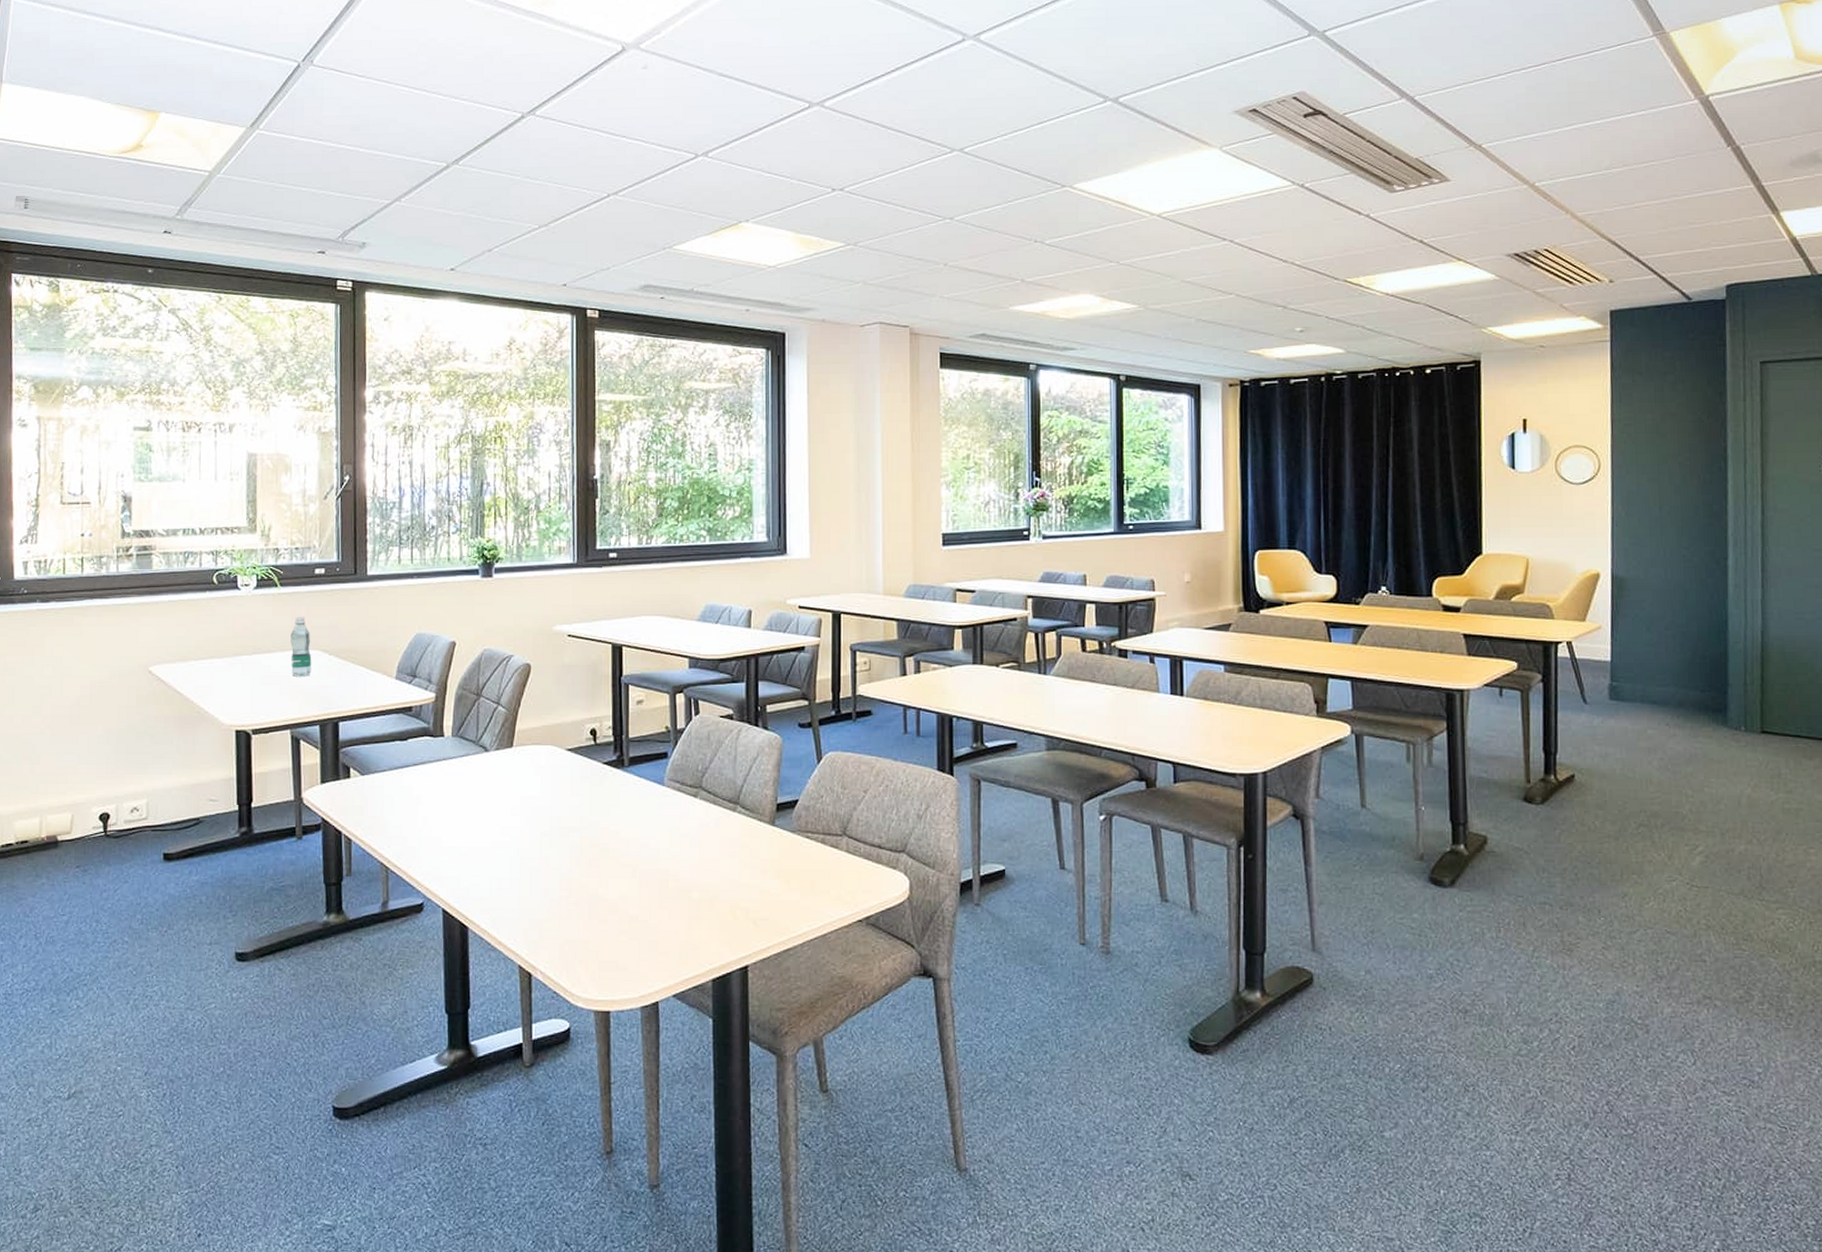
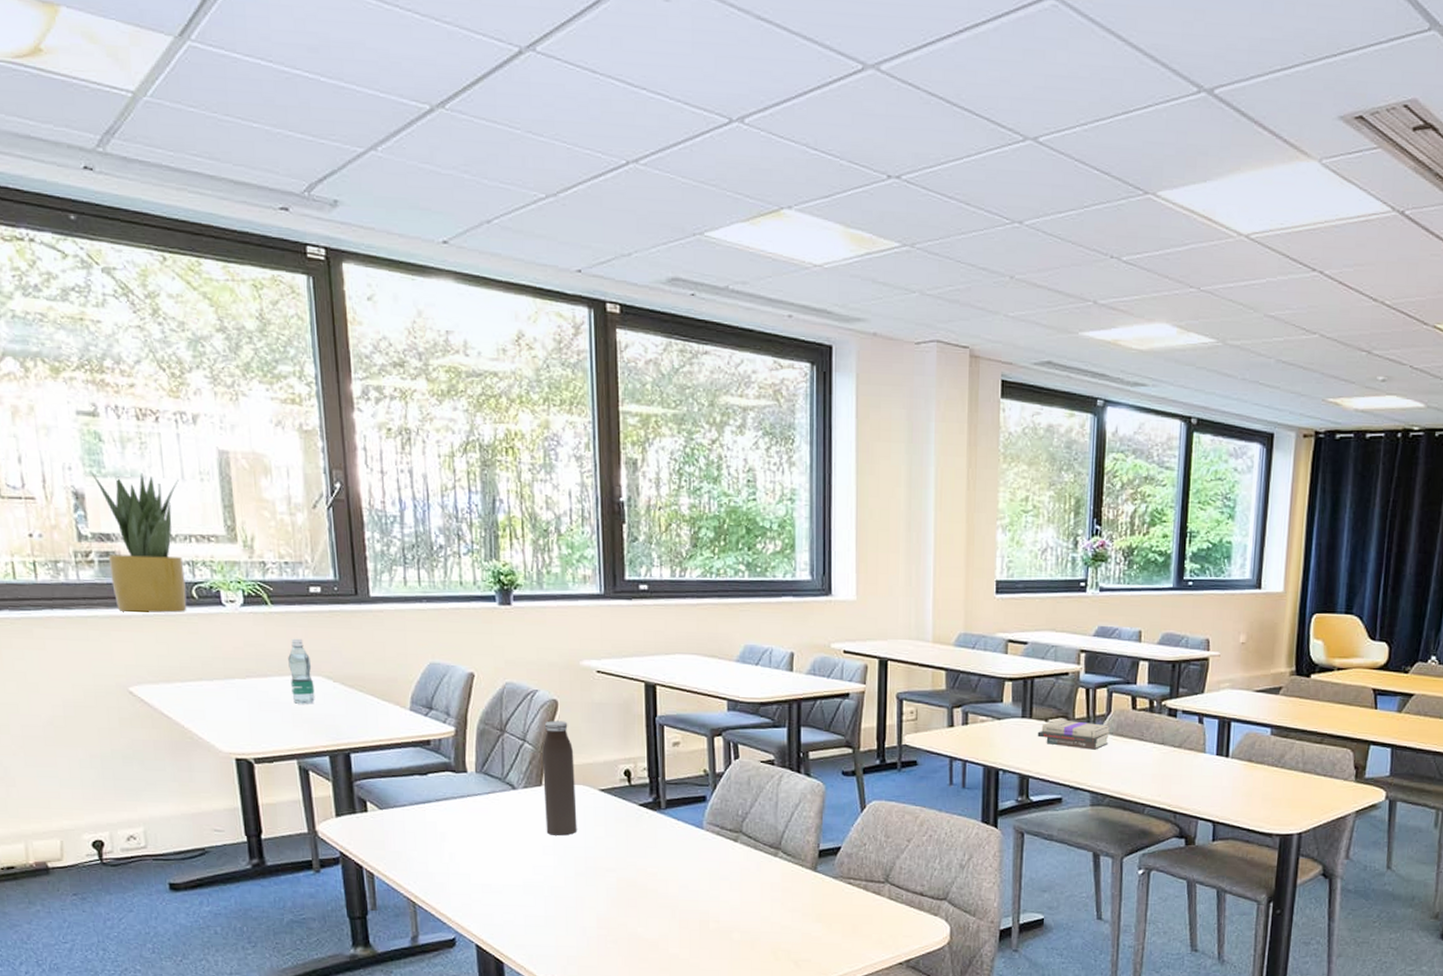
planter: none [140,476,212,598] -> present [92,472,187,613]
water bottle: none [514,684,545,796] -> present [542,720,577,836]
books: none [989,664,1061,693] -> present [1037,719,1110,750]

